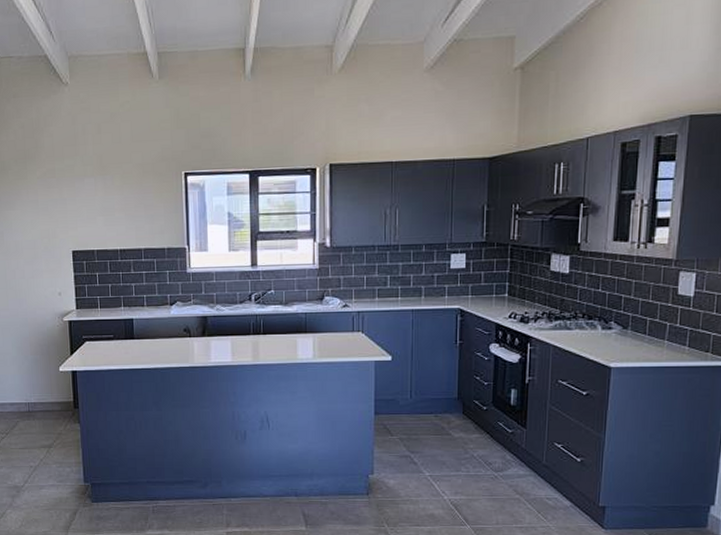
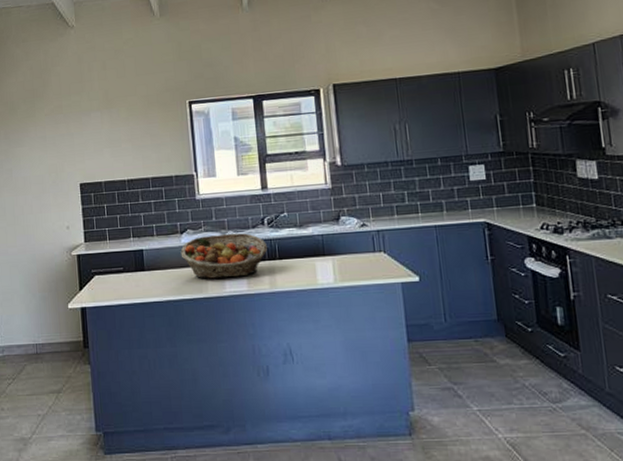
fruit basket: none [169,307,253,350] -> present [180,233,267,279]

